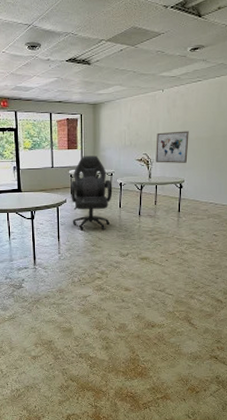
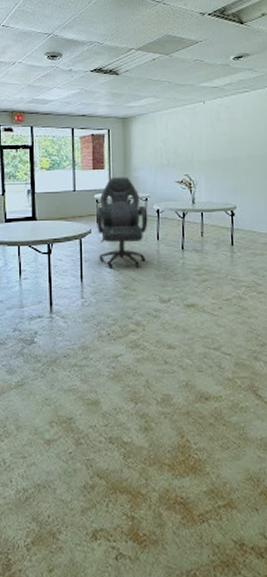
wall art: present [156,131,189,163] -> none [199,148,239,186]

